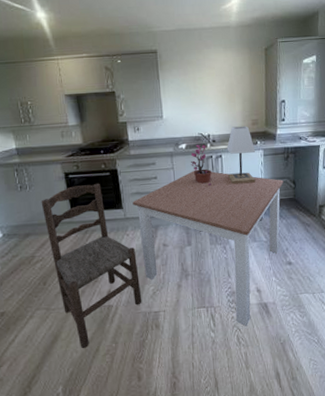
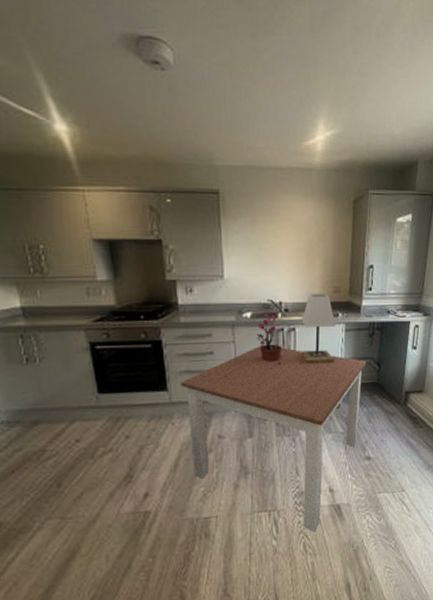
dining chair: present [41,183,142,348] -> none [55,357,189,565]

